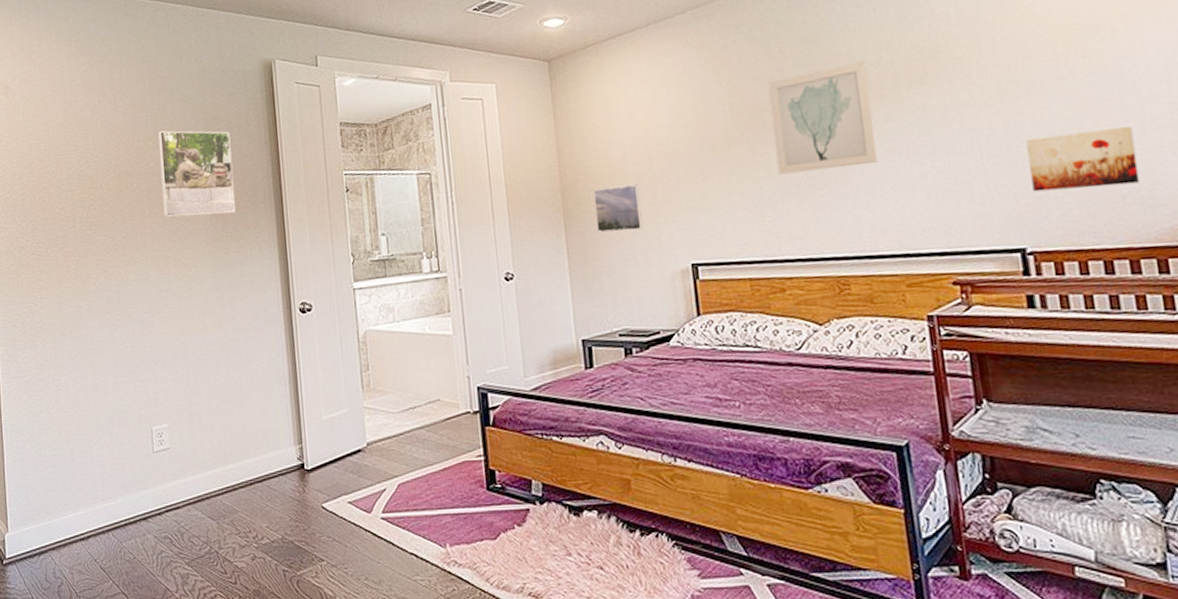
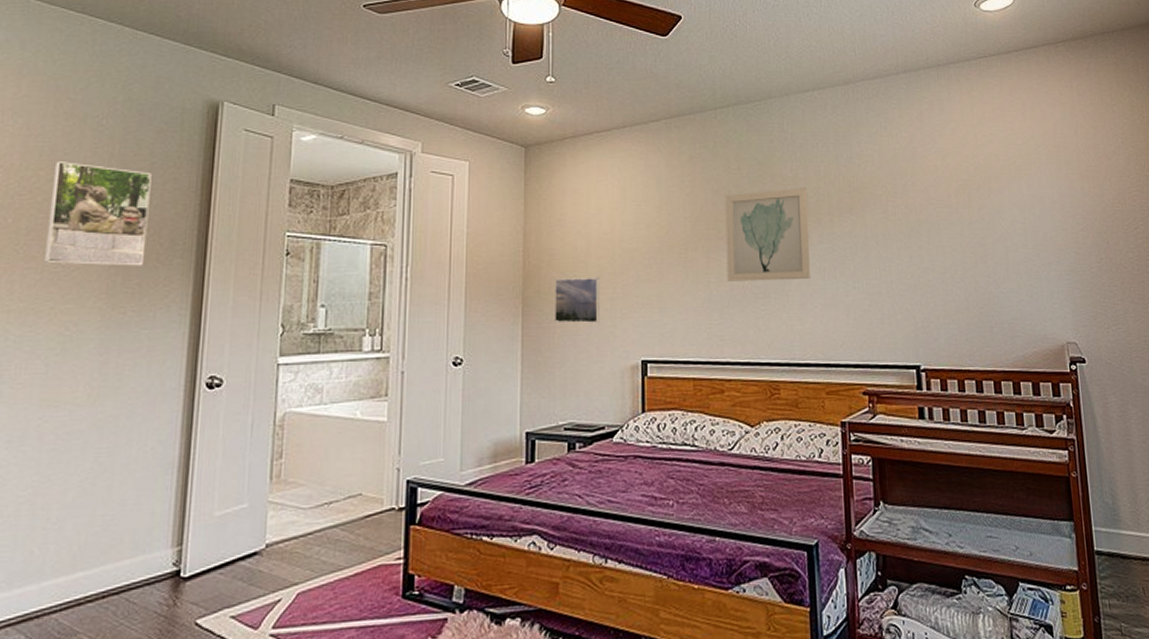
wall art: present [1026,127,1140,192] -> none [925,269,1004,318]

